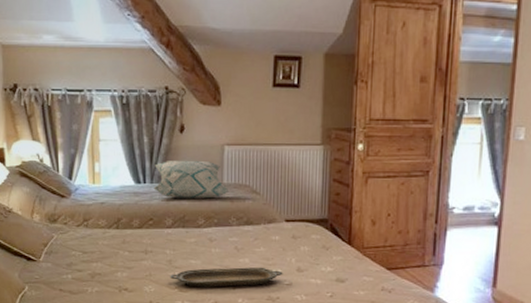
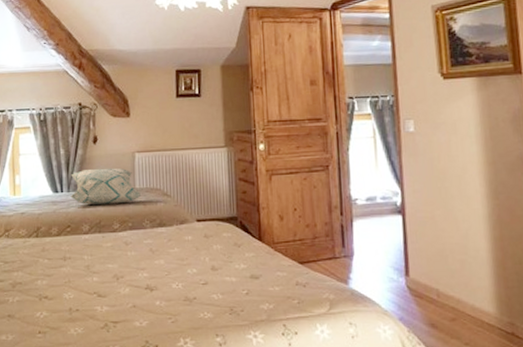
serving tray: present [170,267,283,287] -> none [88,267,198,291]

